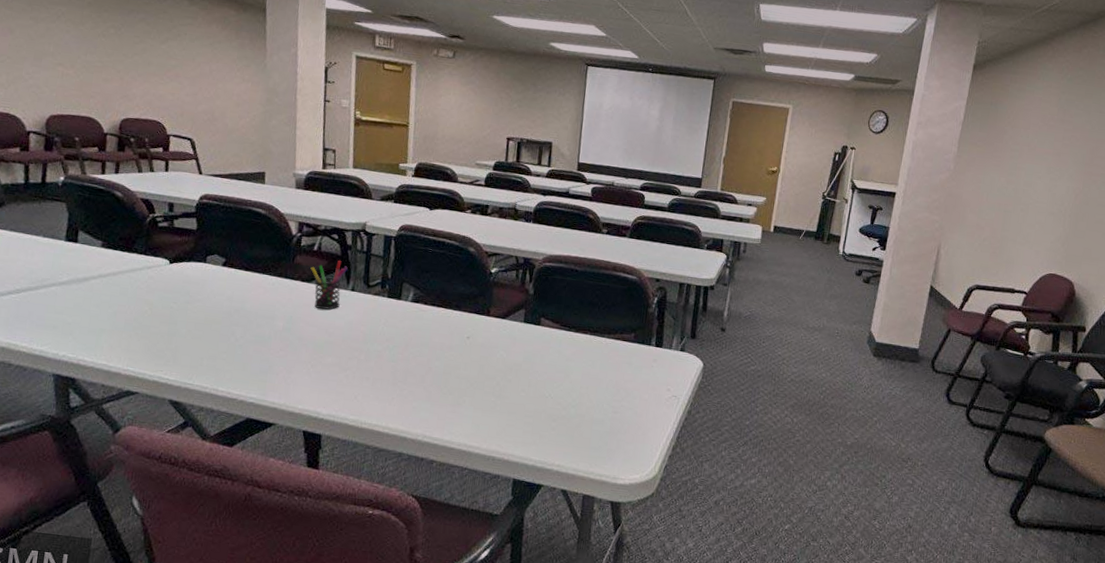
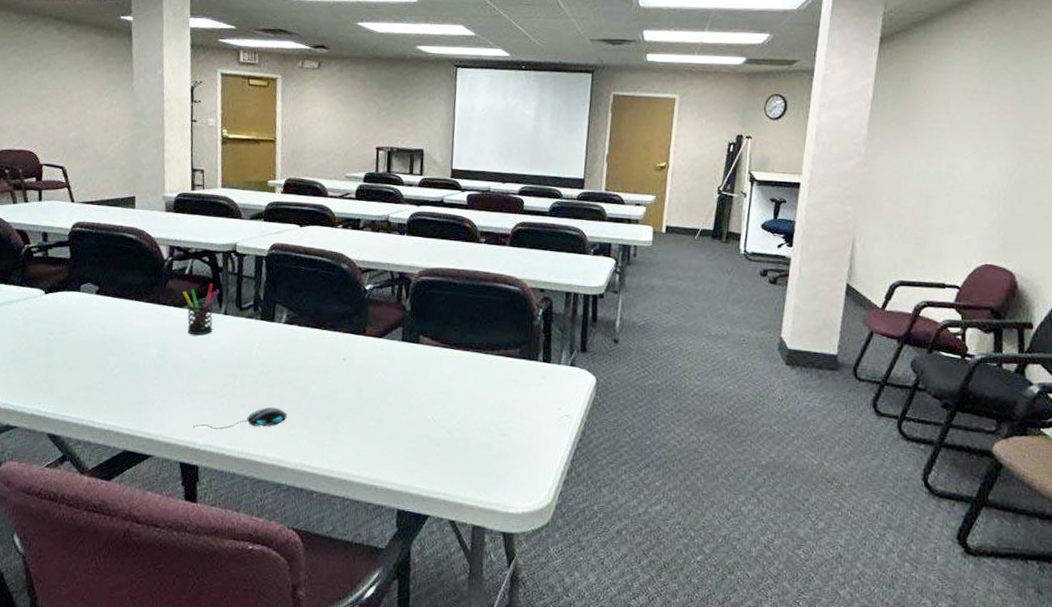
mouse: none [316,380,411,401] -> present [192,407,287,430]

